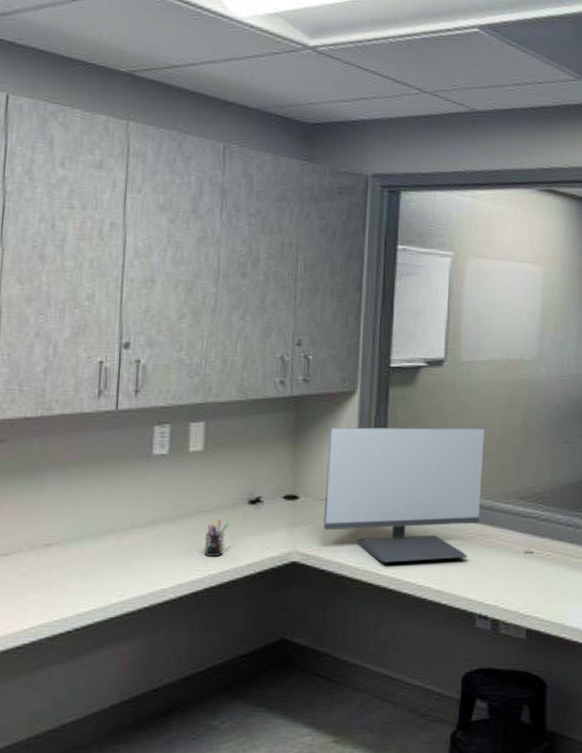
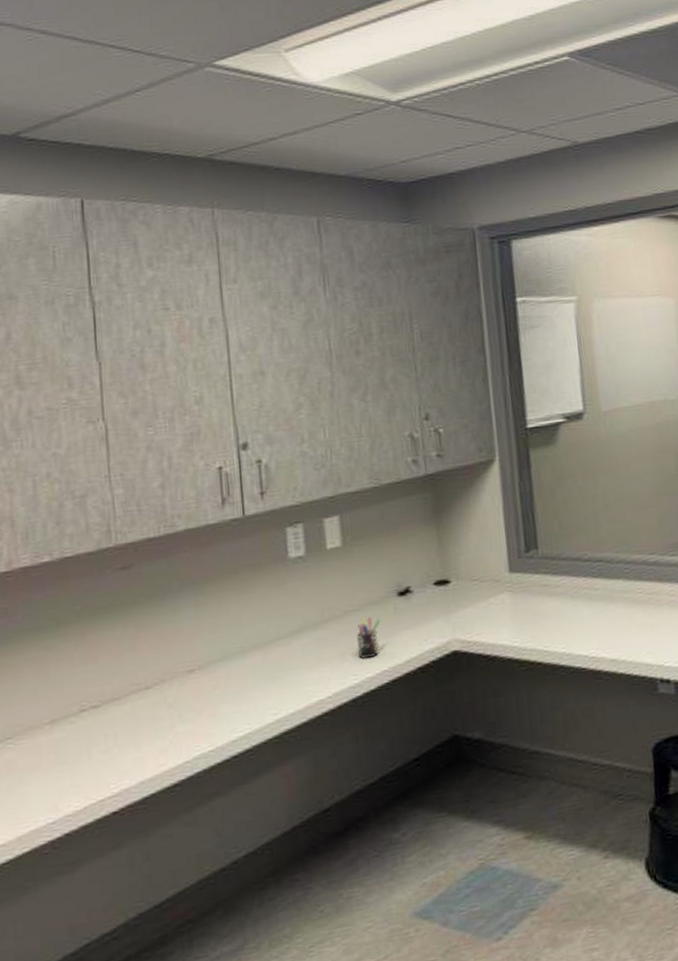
computer monitor: present [323,427,484,563] -> none [473,478,647,639]

